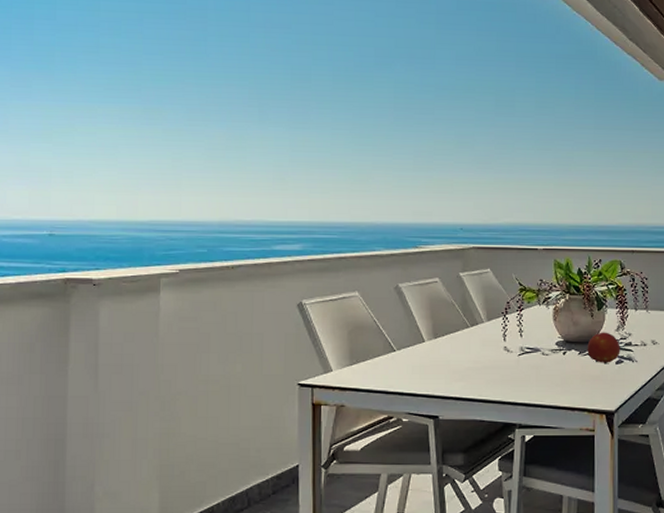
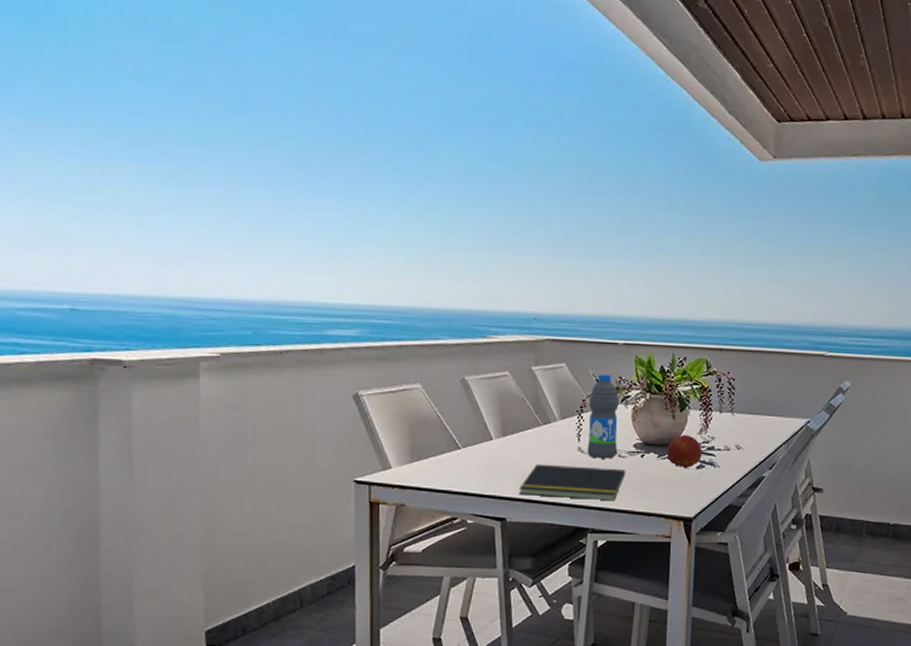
notepad: none [450,363,550,396] -> present [518,463,626,500]
water bottle: none [512,277,541,357] -> present [587,373,619,459]

